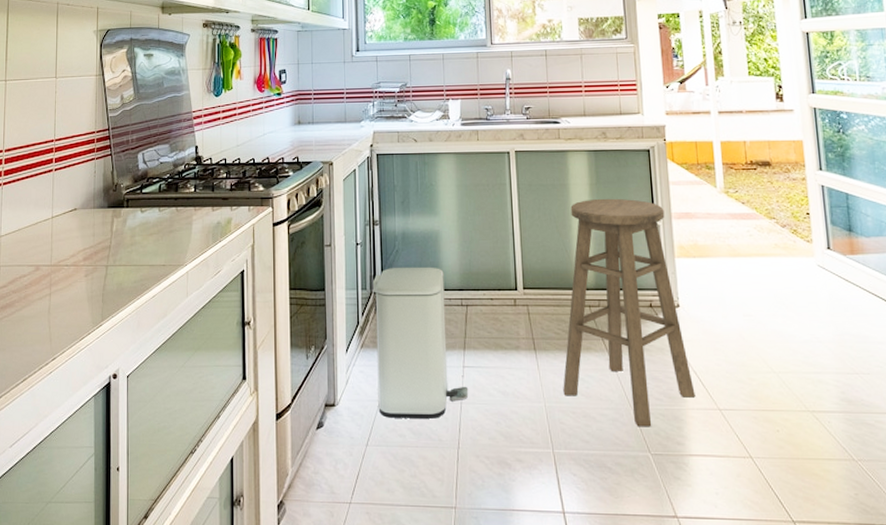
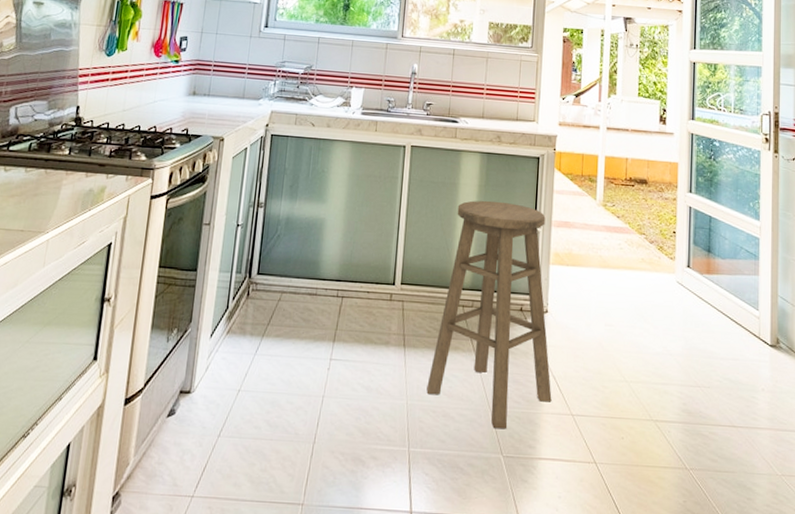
pedal bin: present [372,266,469,419] -> none [236,252,333,411]

